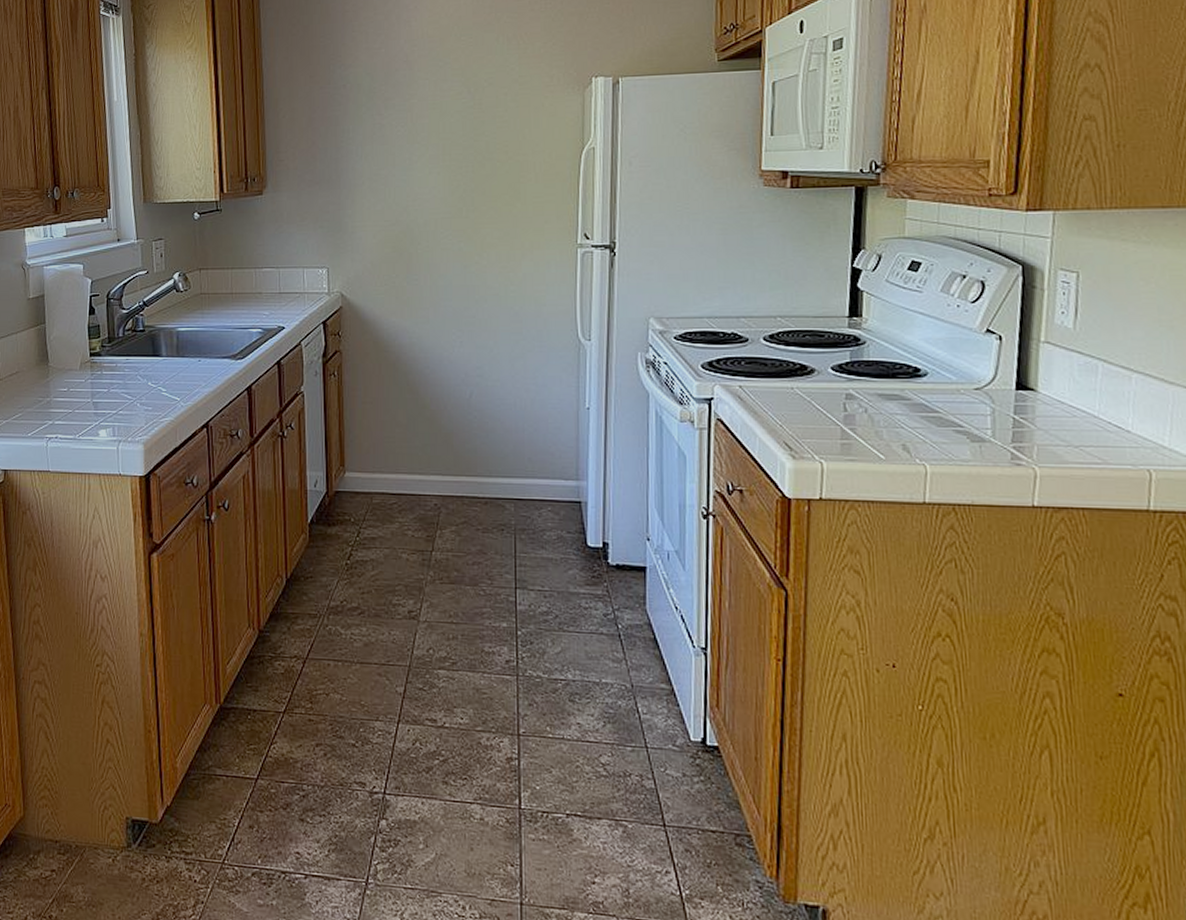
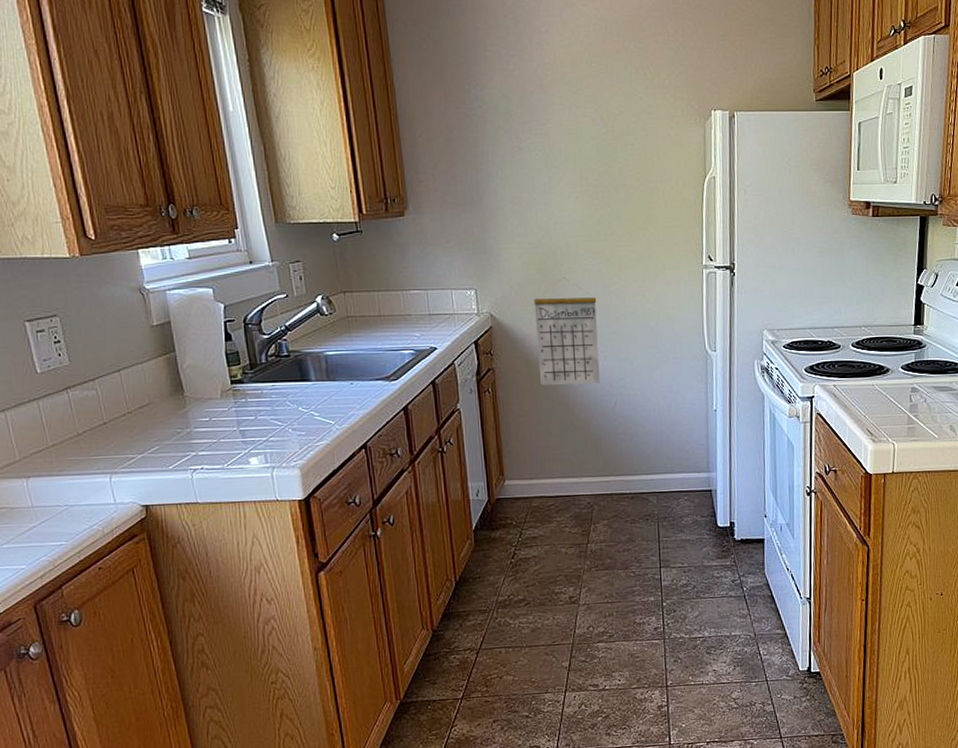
calendar: none [387,256,455,372] -> present [534,277,600,385]

